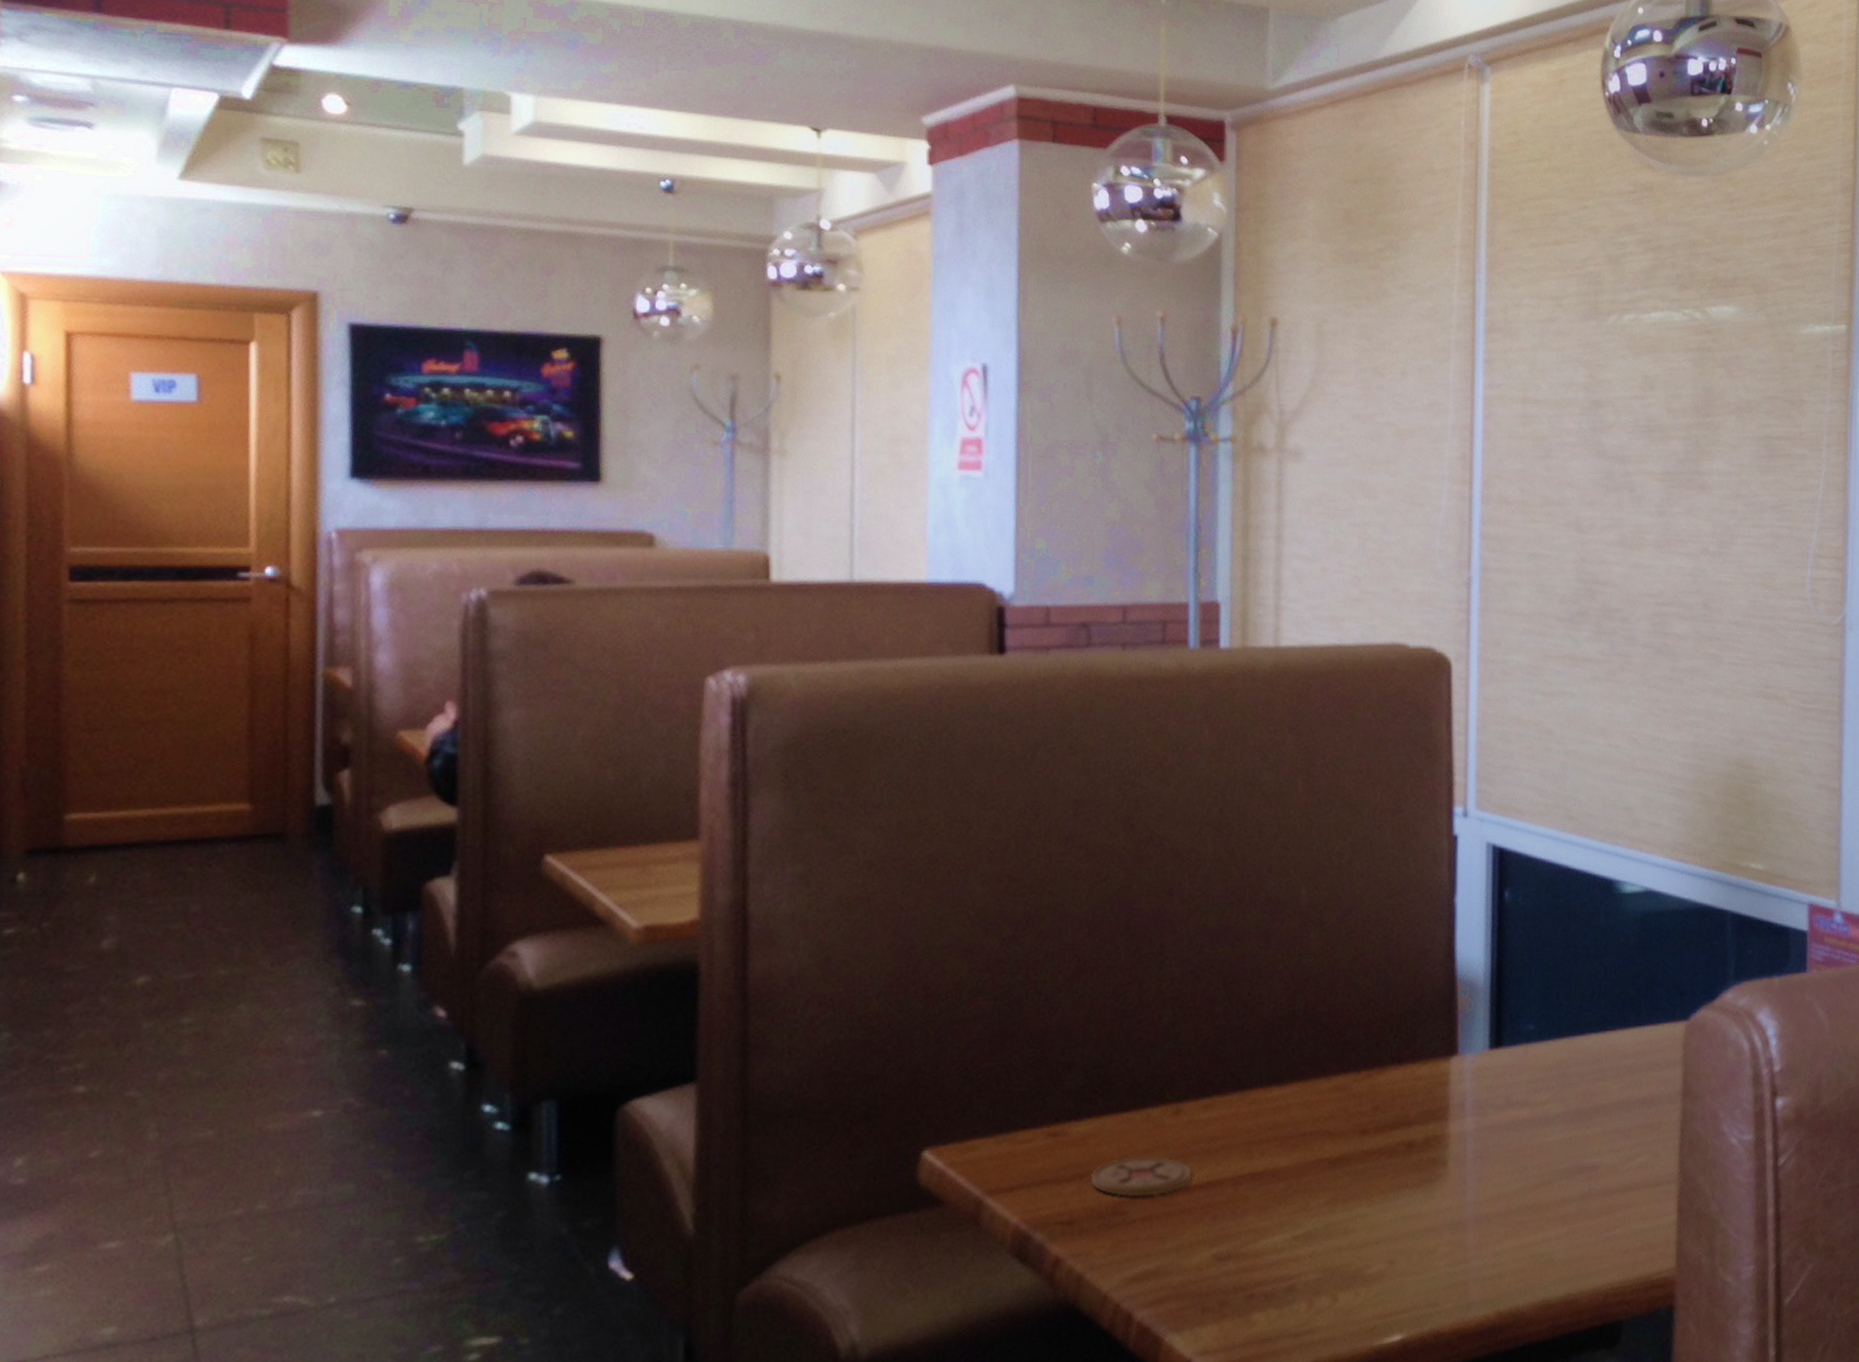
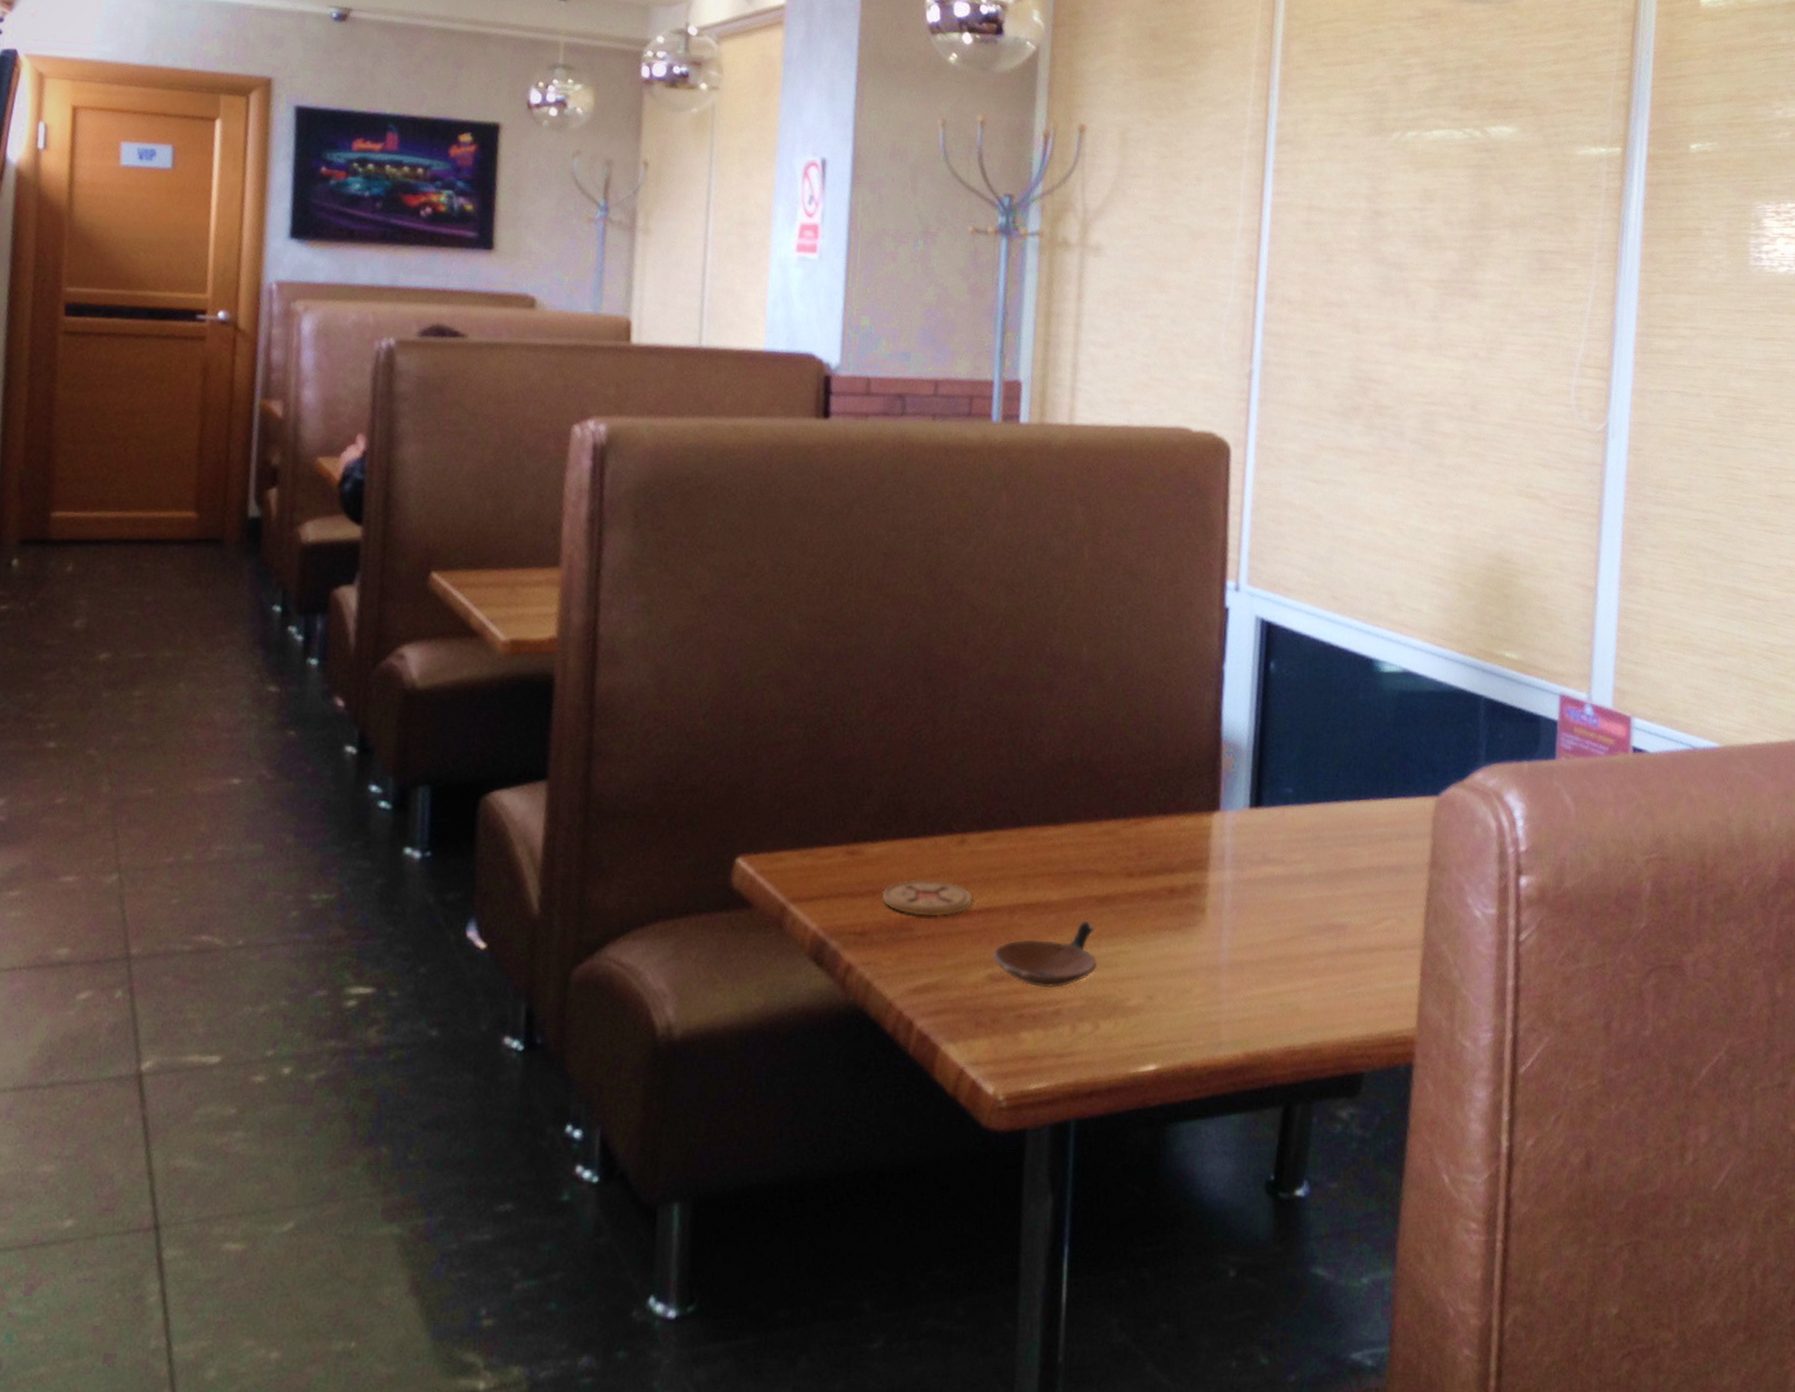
dish: none [1217,1186,1332,1263] -> present [992,920,1096,988]

